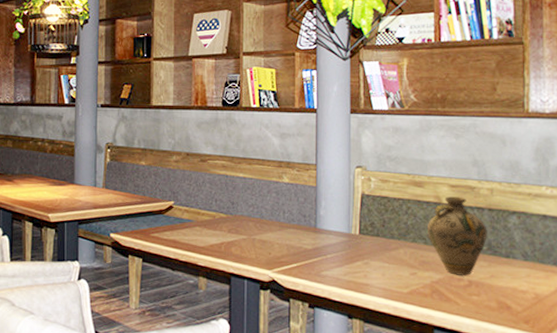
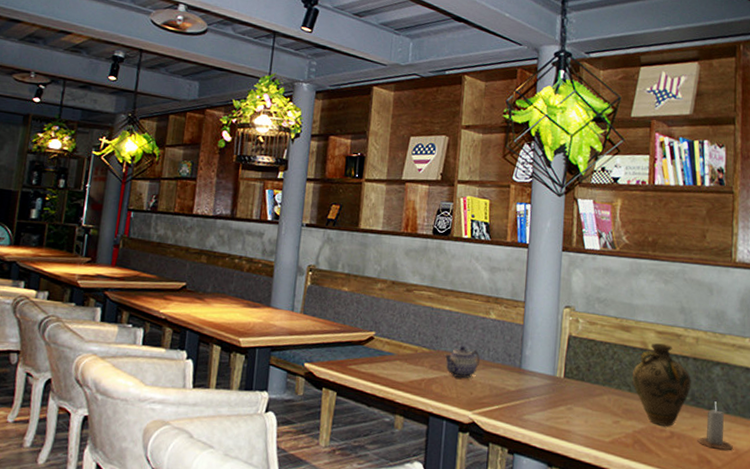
teapot: none [241,210,277,240] -> present [444,346,481,379]
candle: none [496,249,533,296] -> present [697,401,733,451]

